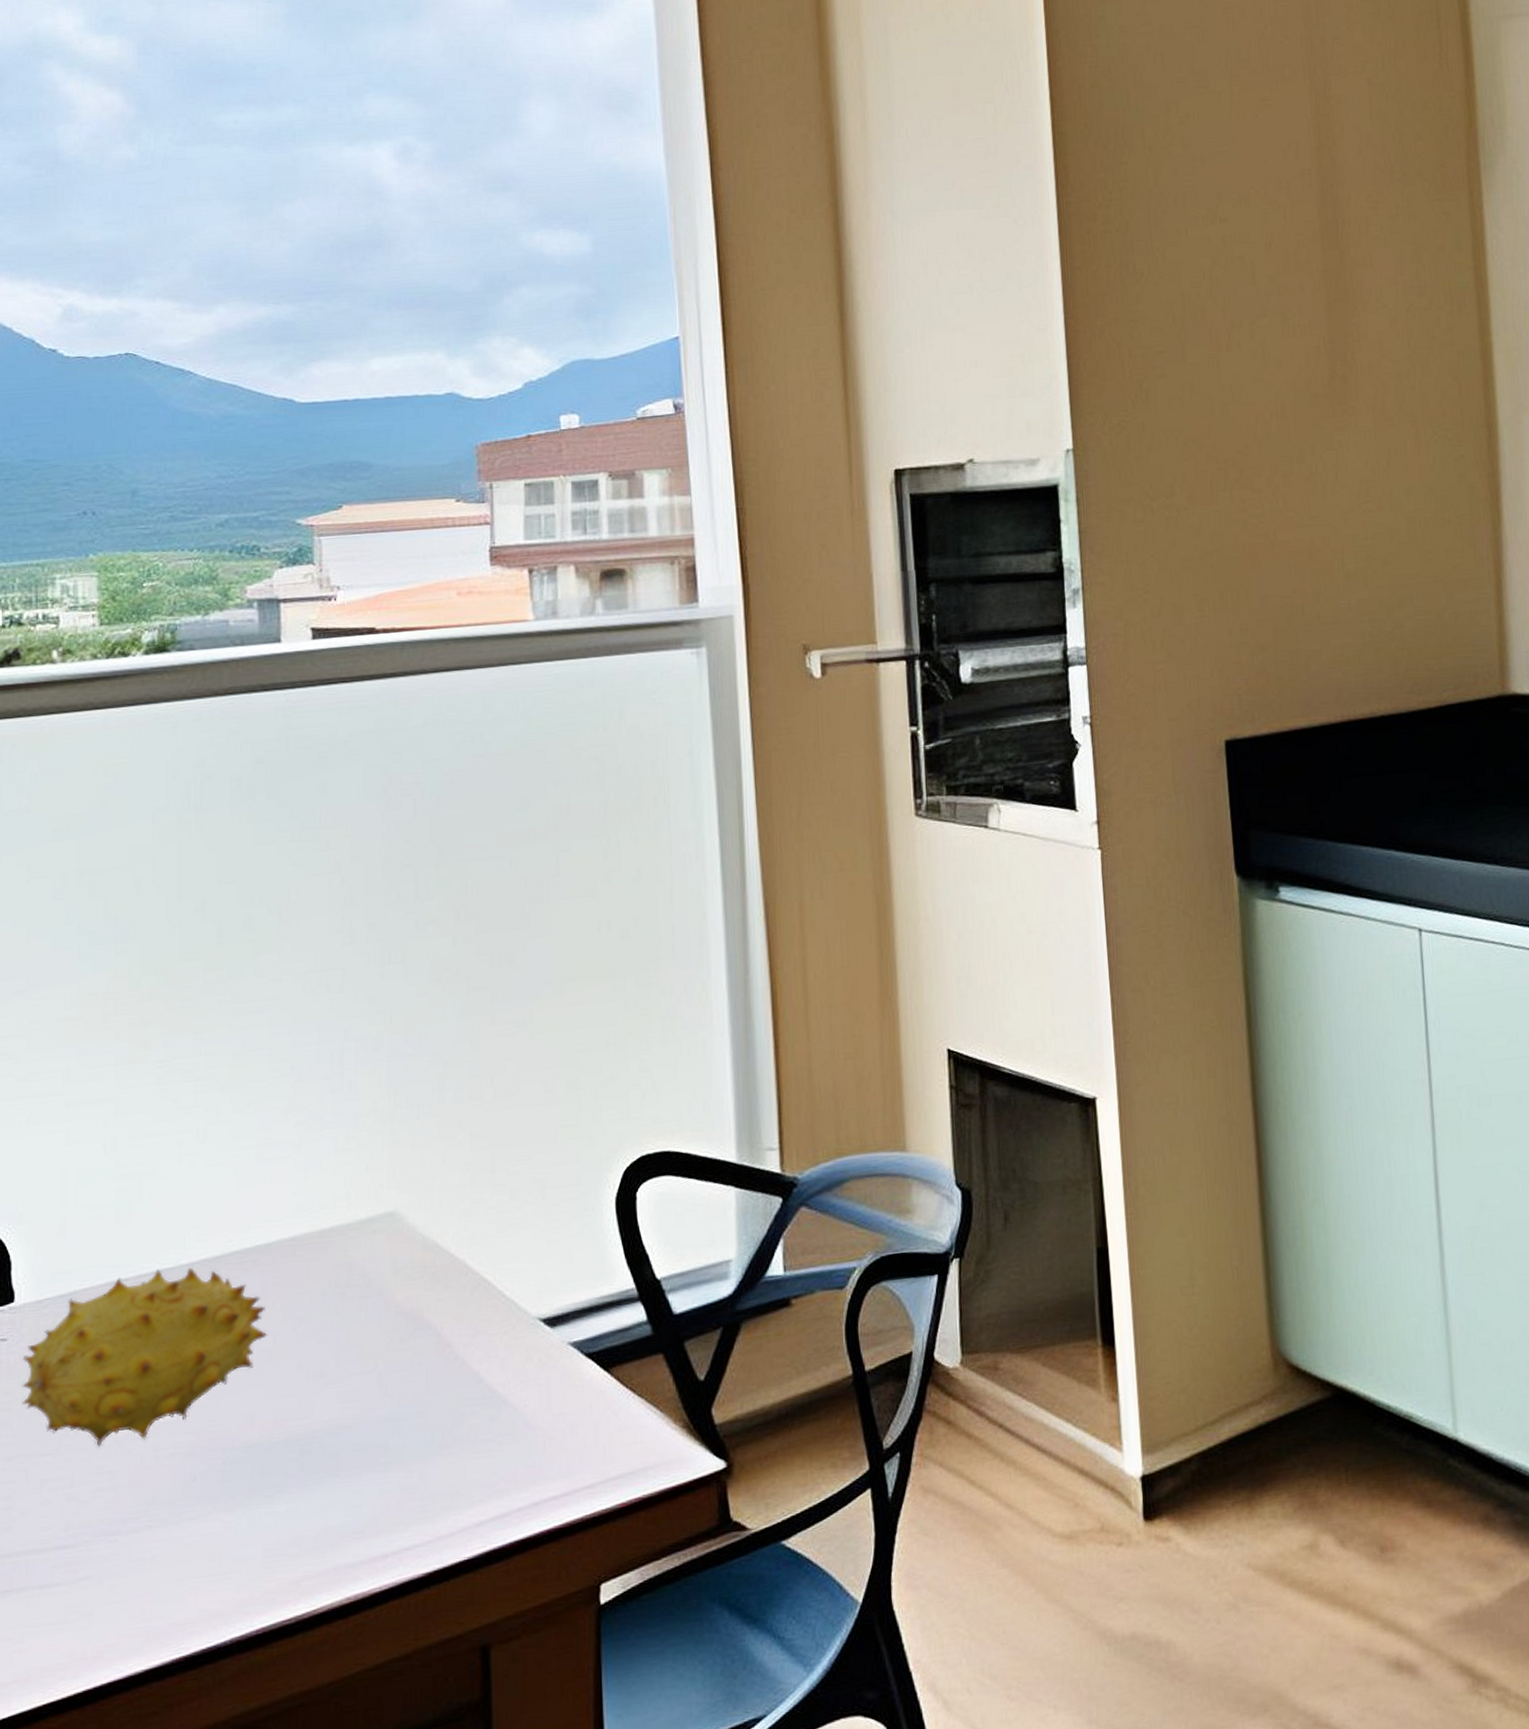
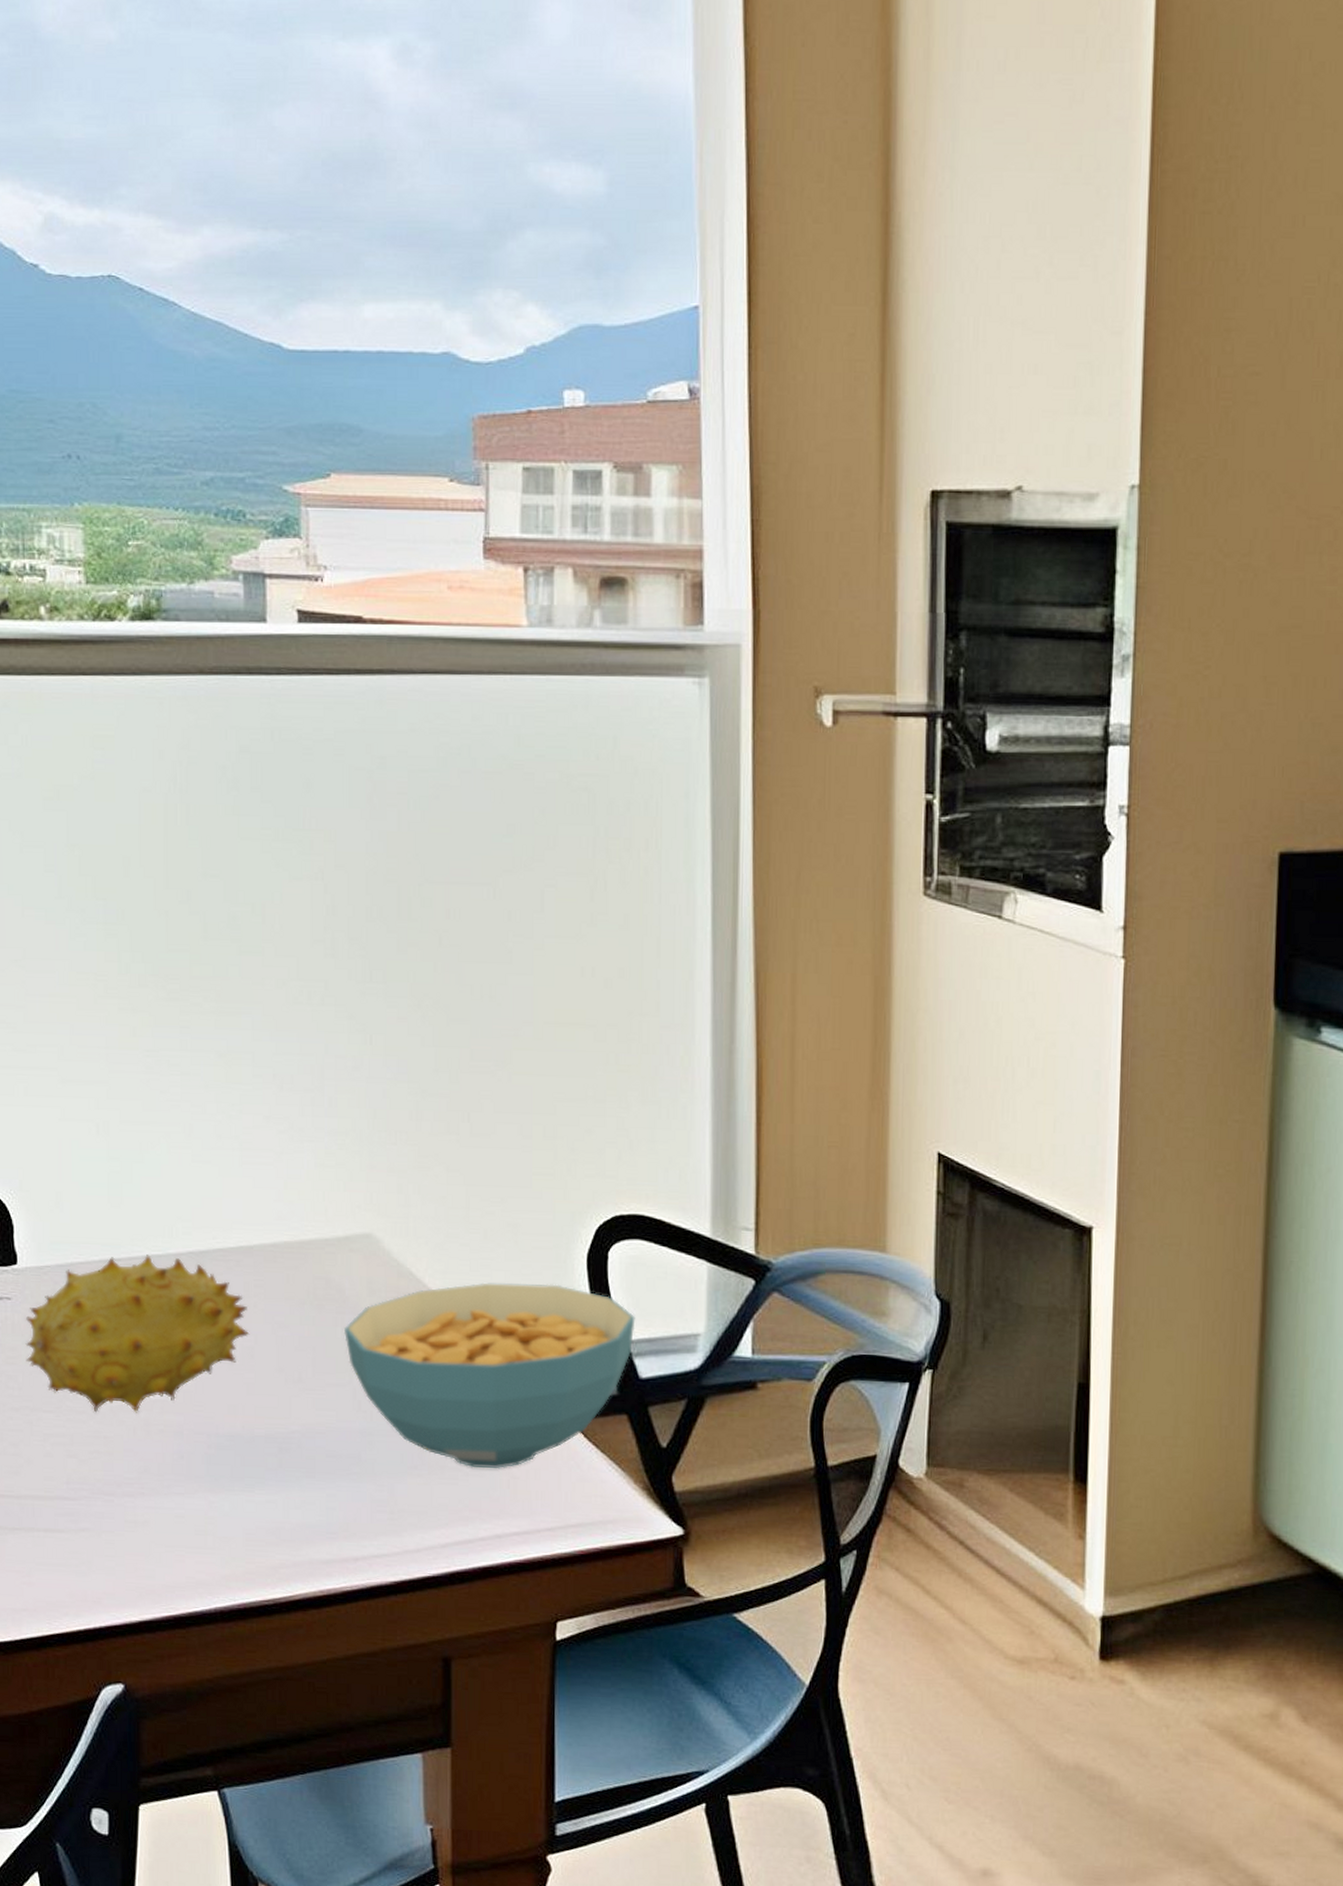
cereal bowl: none [369,1232,667,1437] -> present [345,1282,635,1468]

